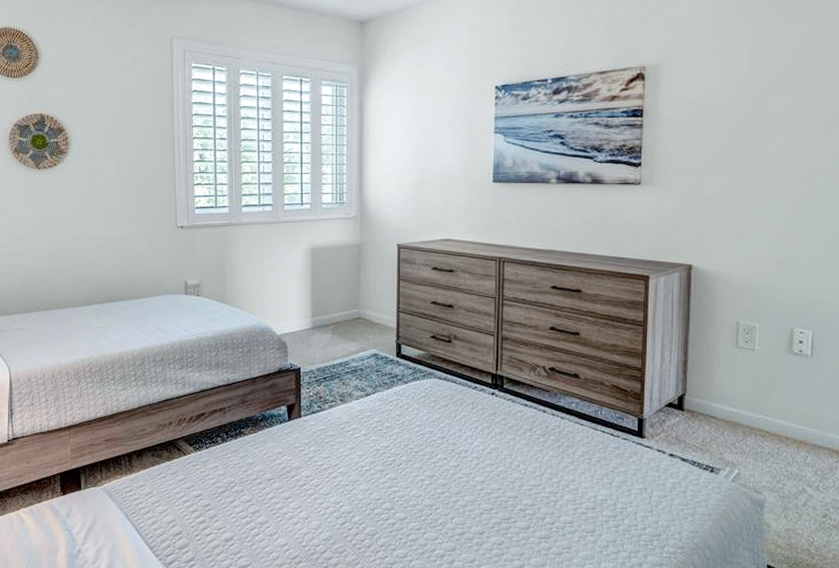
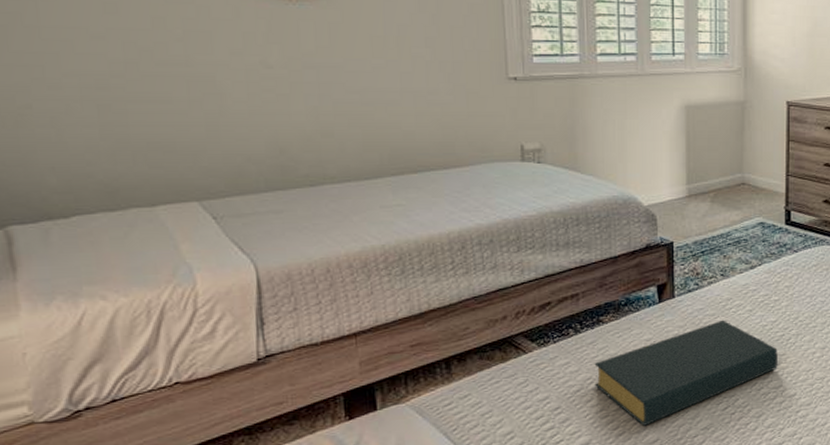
hardback book: none [237,441,390,530] -> present [594,319,778,426]

